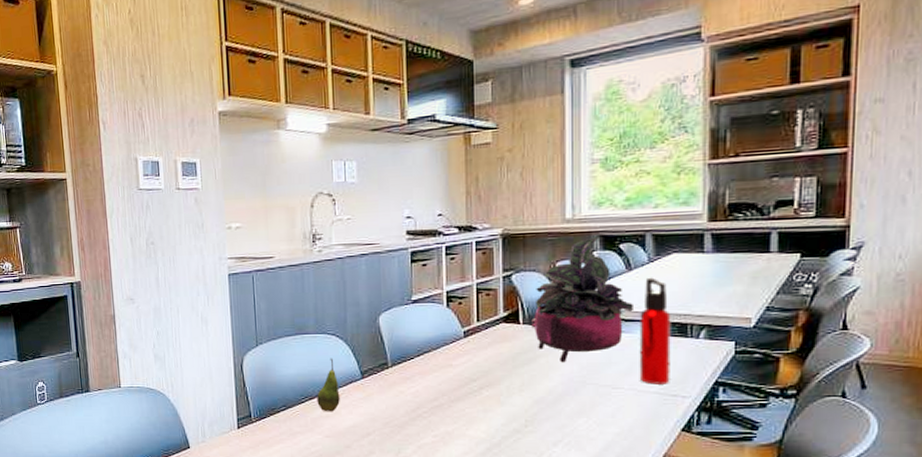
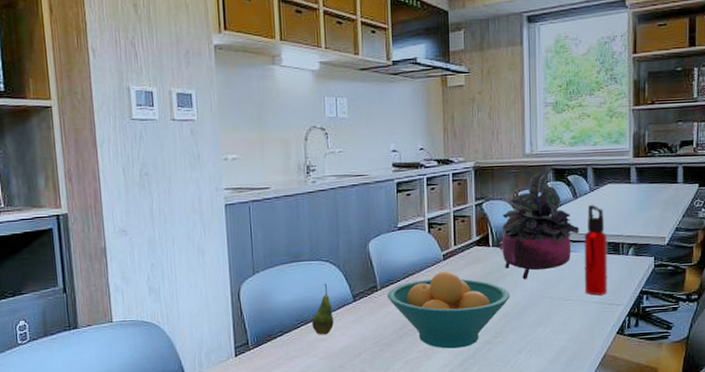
fruit bowl: none [398,349,544,435] -> present [386,270,510,349]

